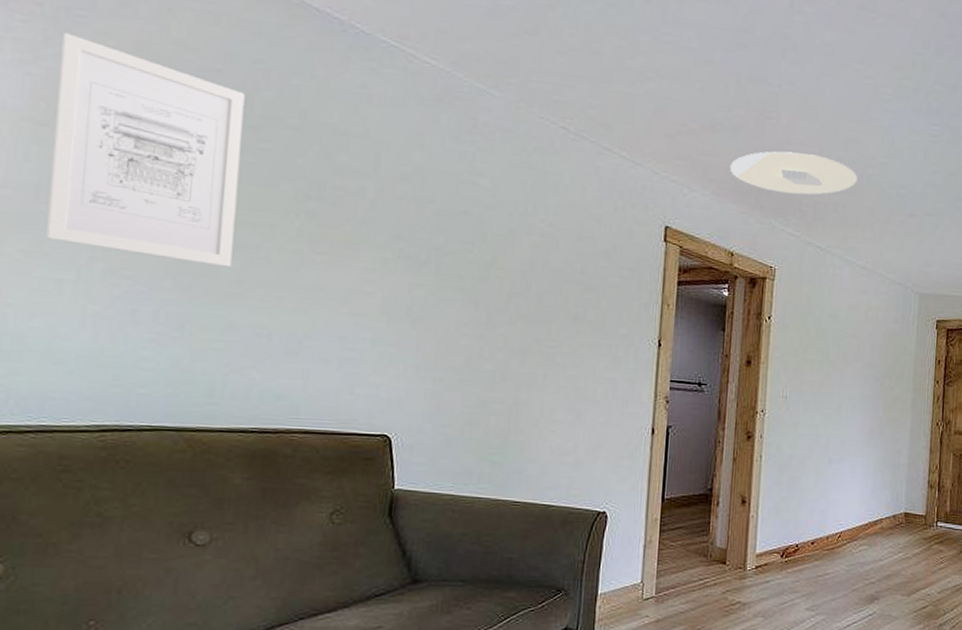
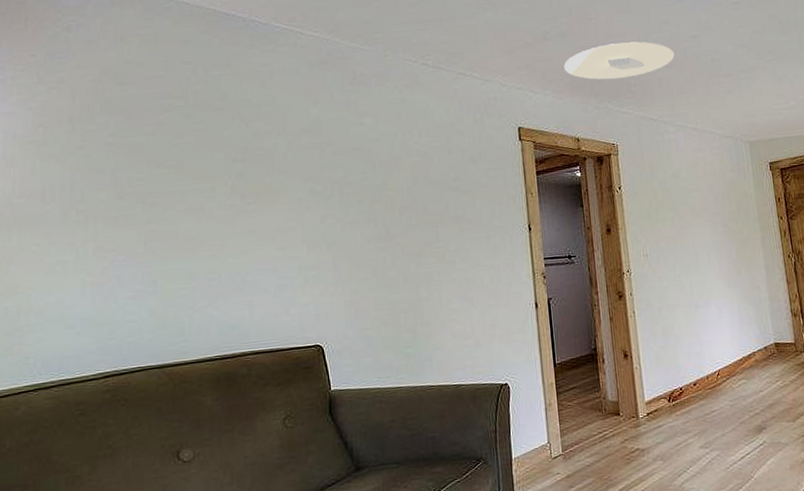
wall art: present [45,32,245,267] -> none [50,72,185,232]

